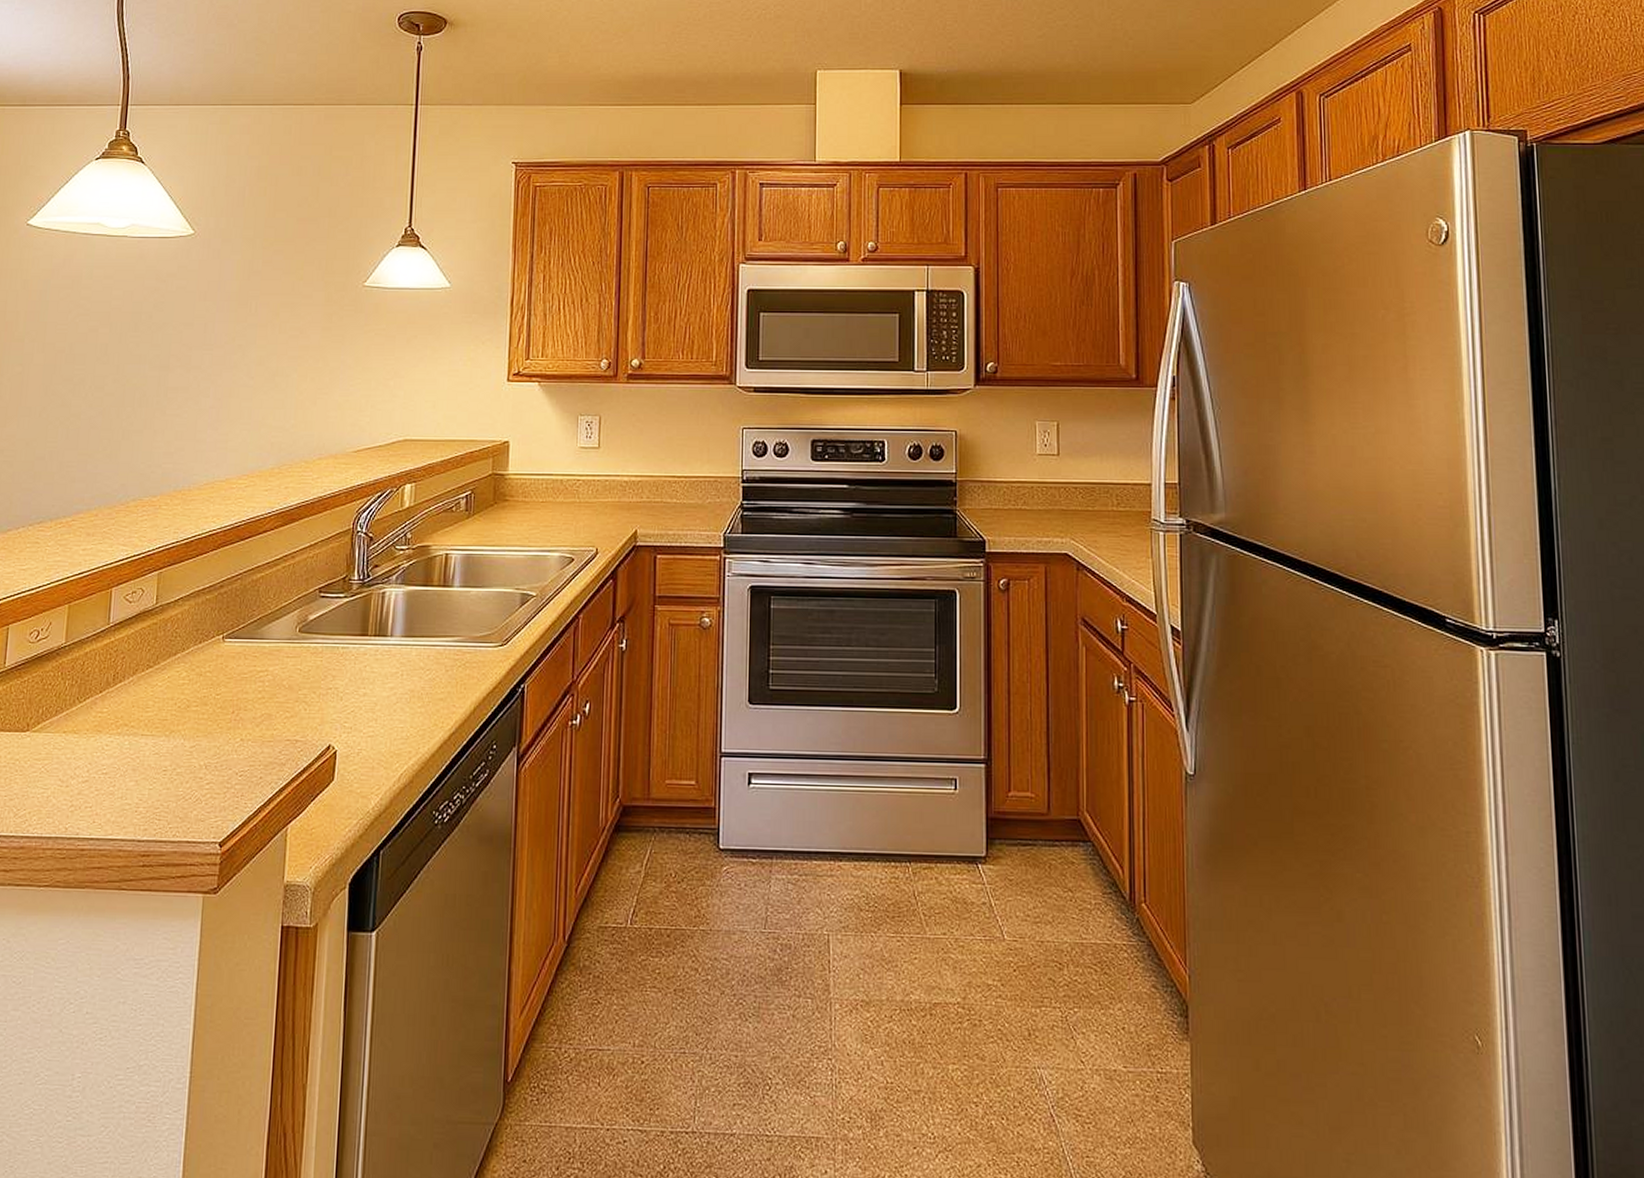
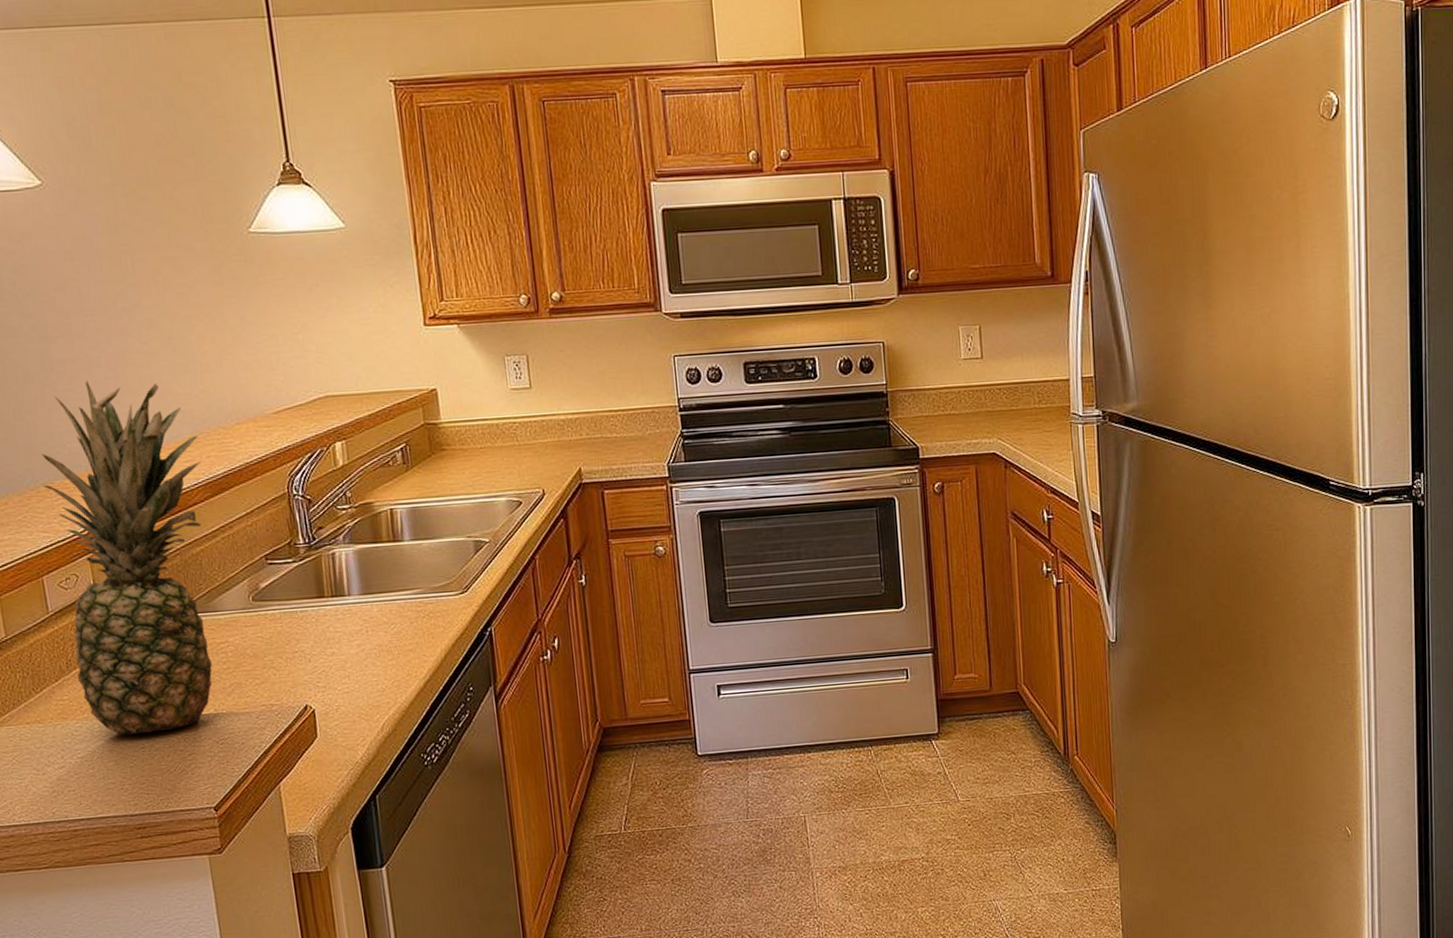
fruit: none [120,407,281,756] -> present [42,380,213,735]

